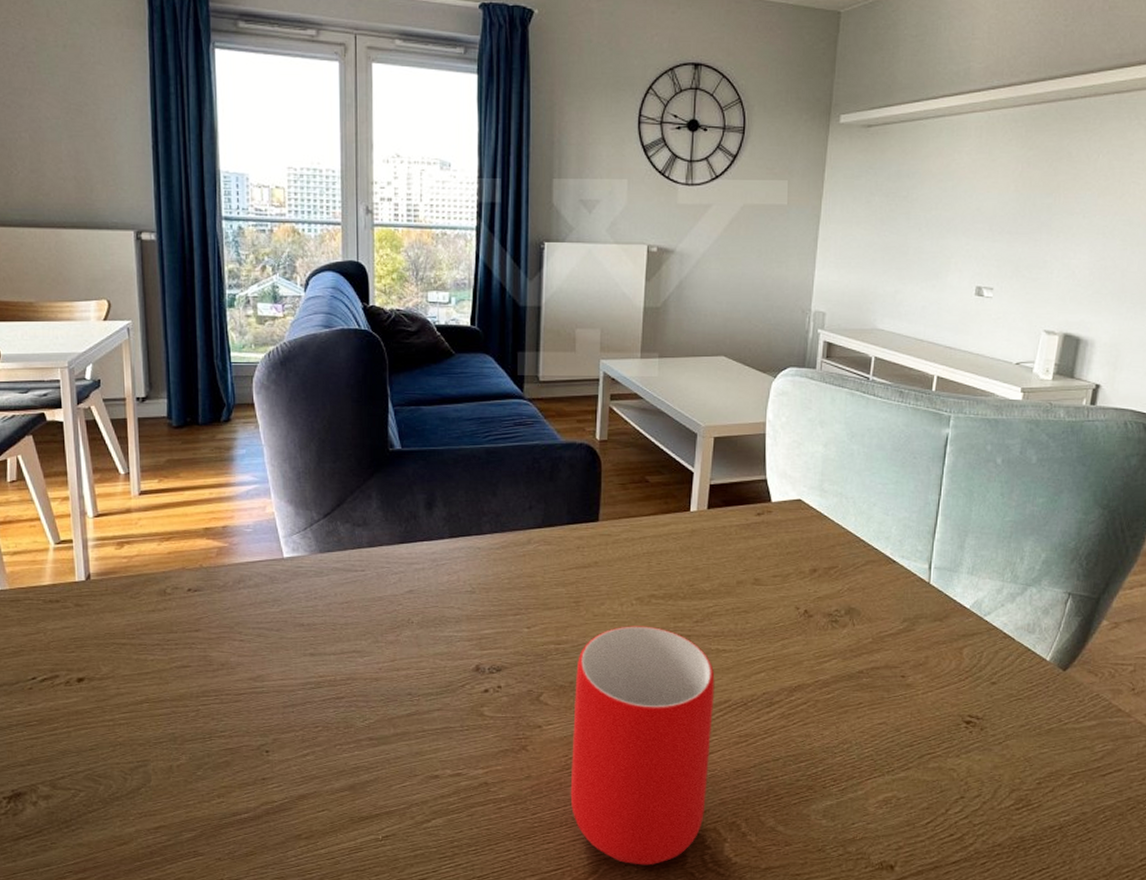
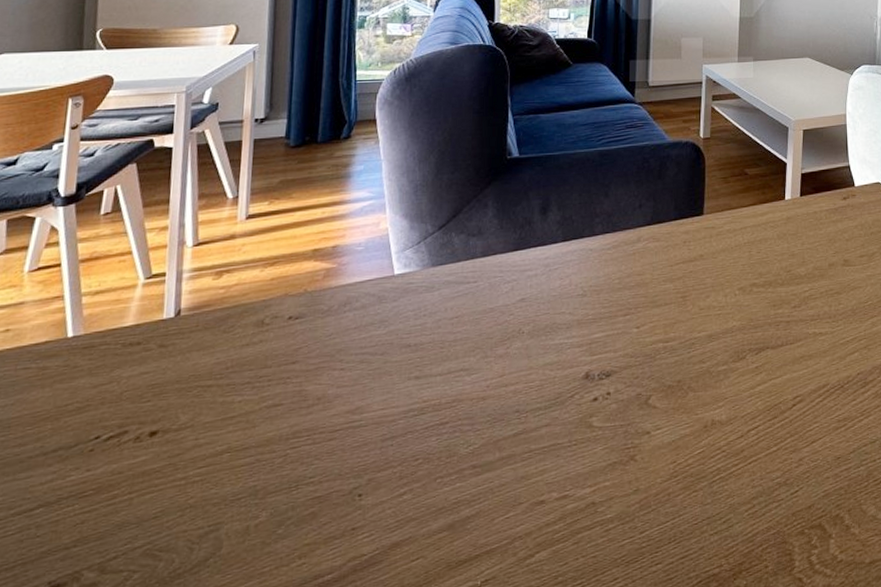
mug: present [570,626,715,866] -> none [678,315,814,577]

